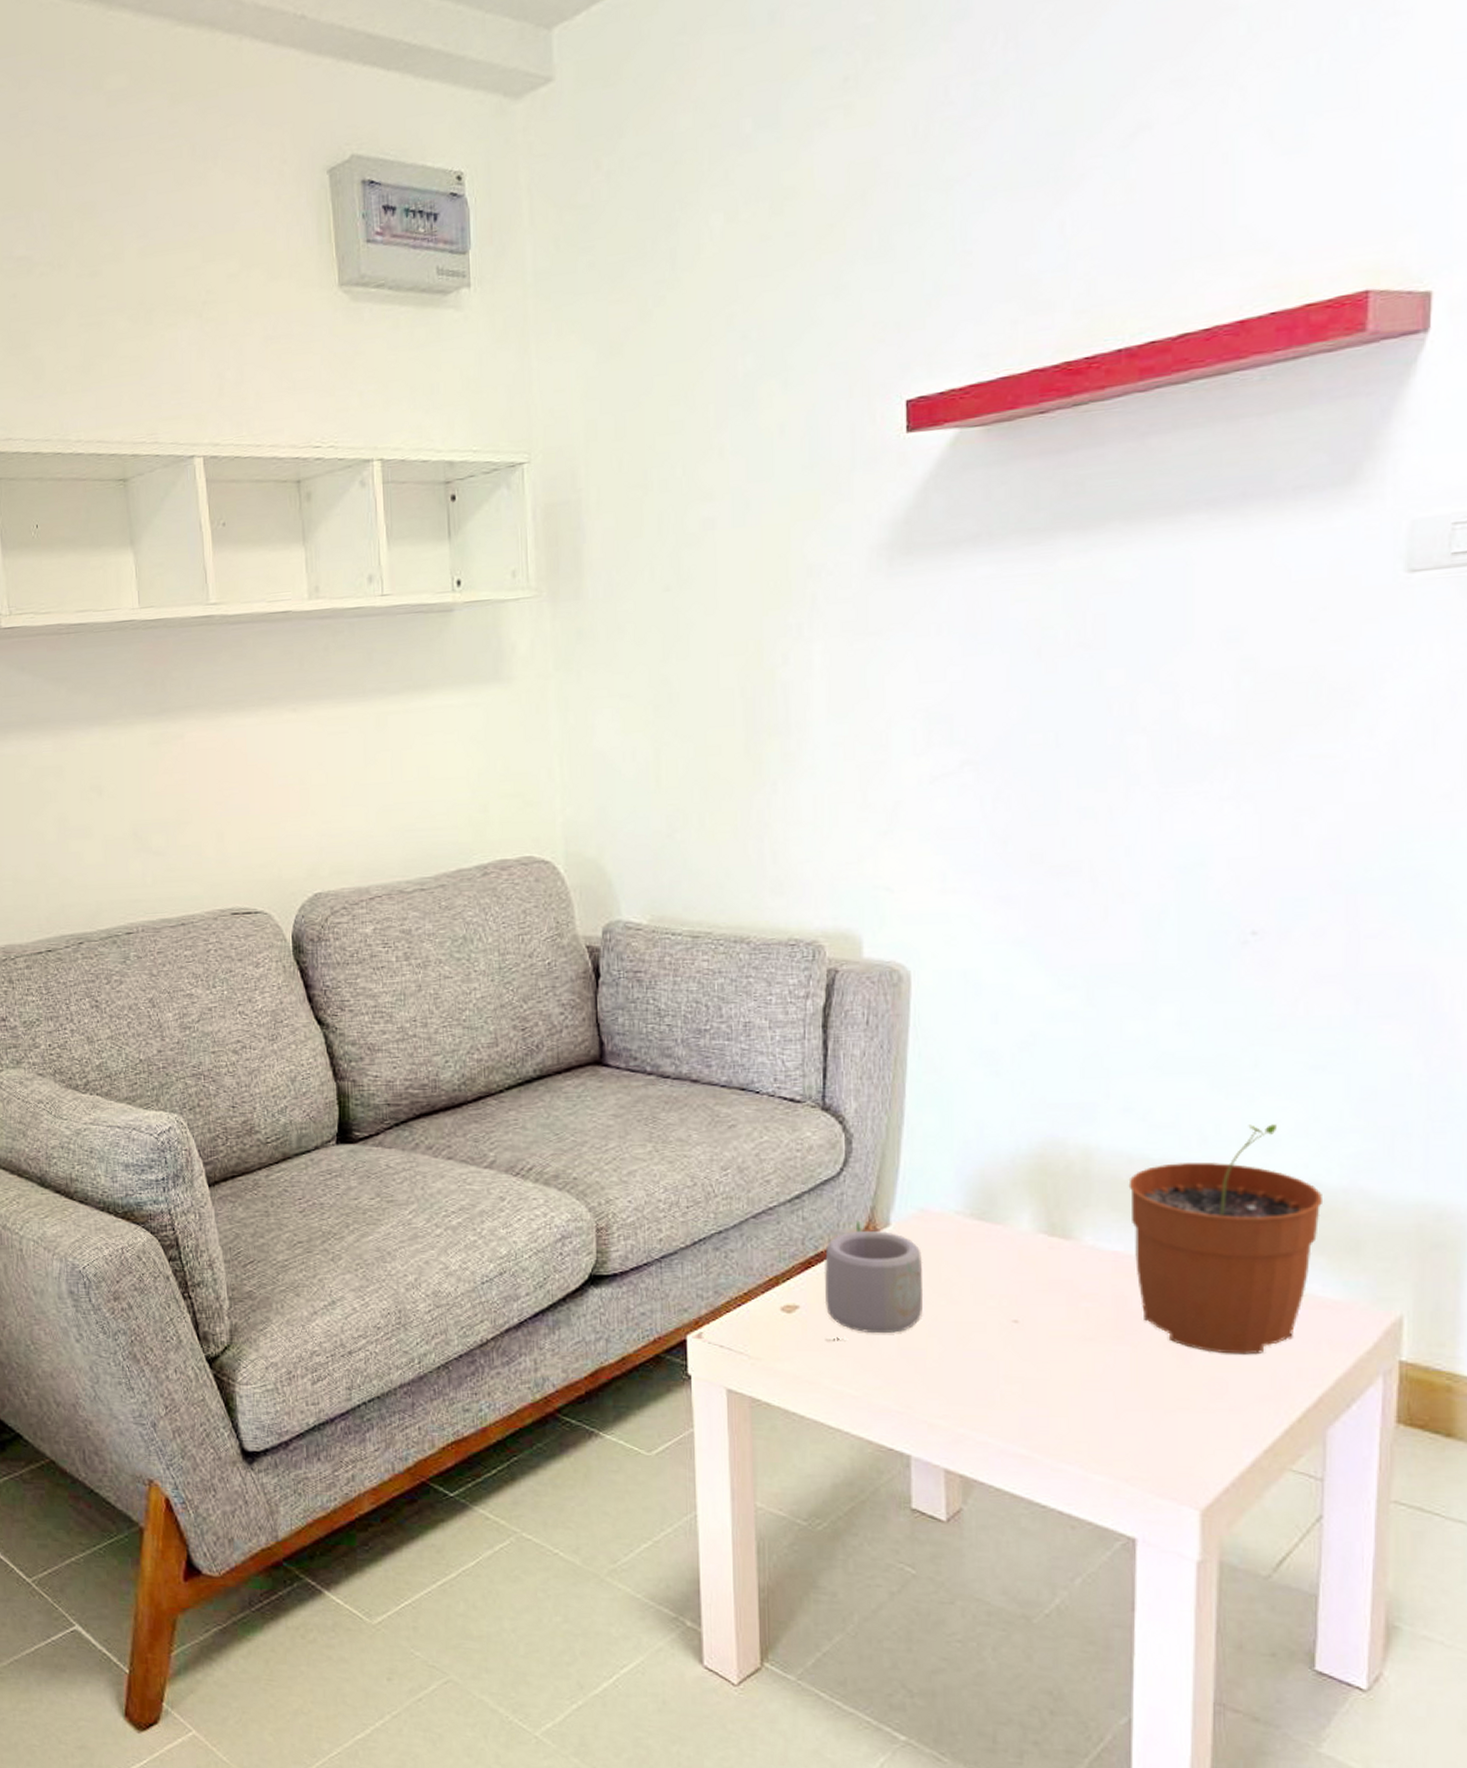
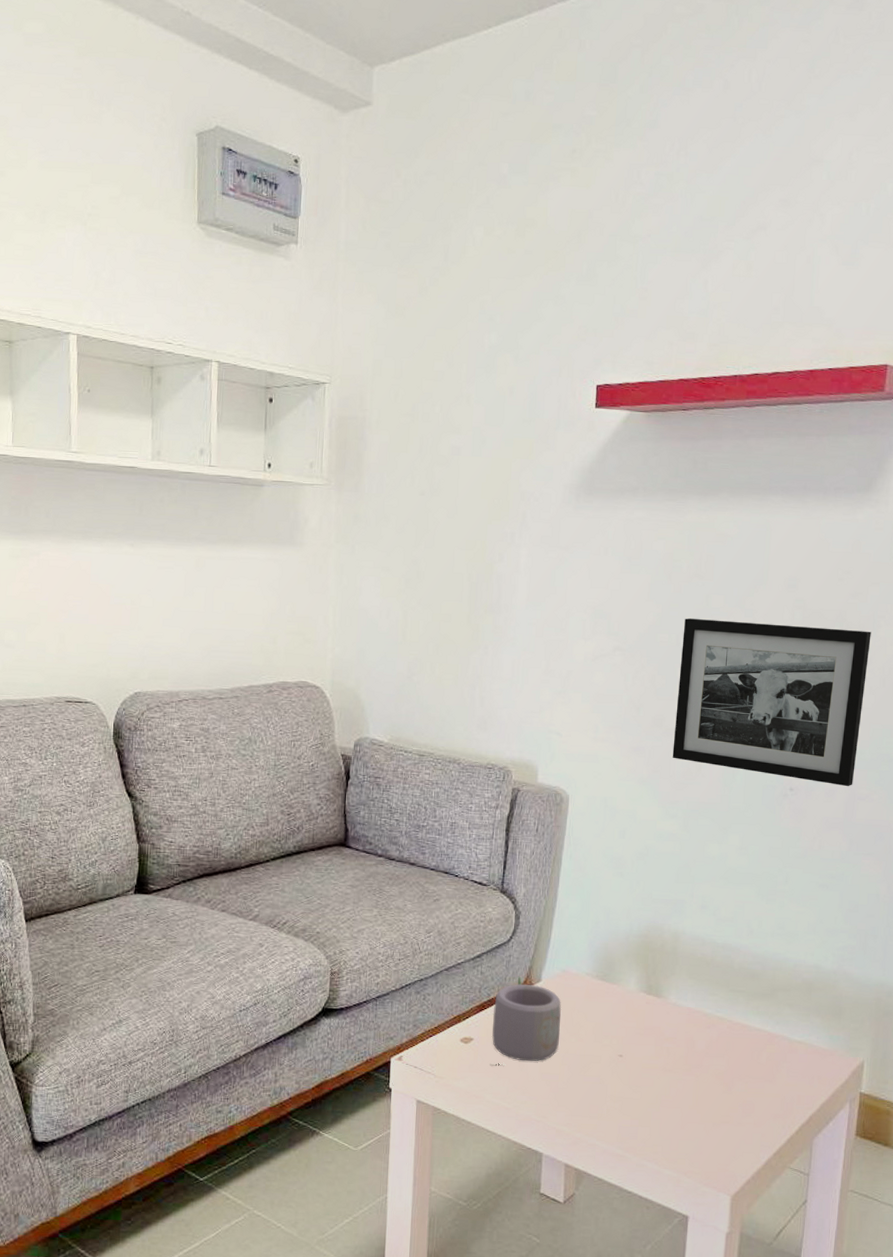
picture frame: none [1061,690,1370,922] -> present [672,618,871,787]
plant pot: present [1128,1124,1322,1355] -> none [701,923,821,1085]

